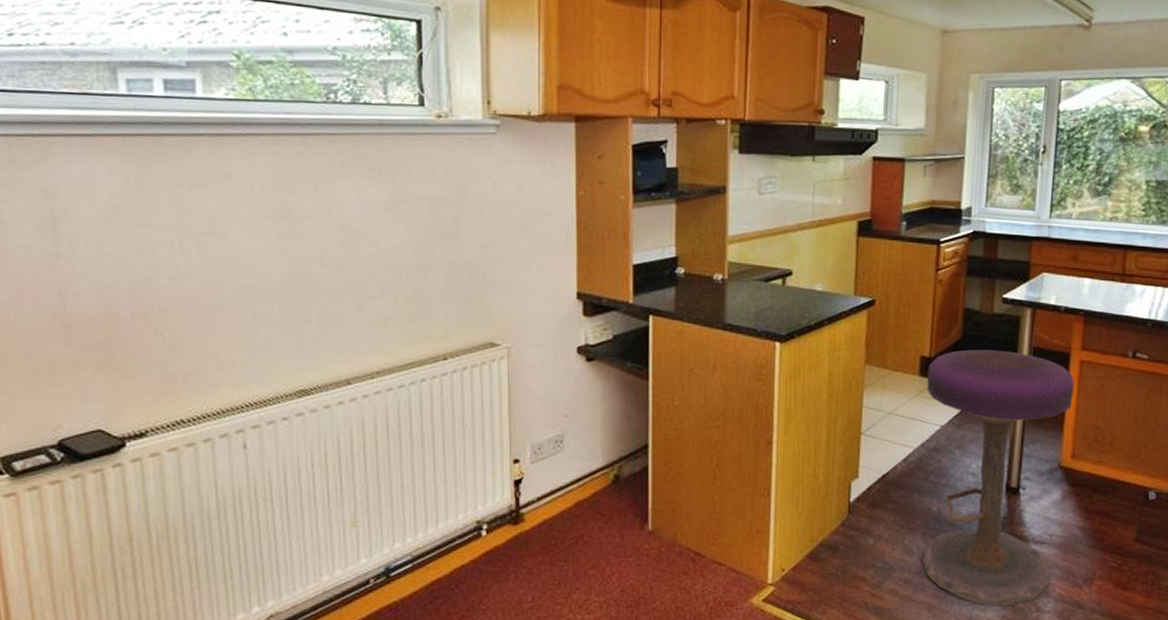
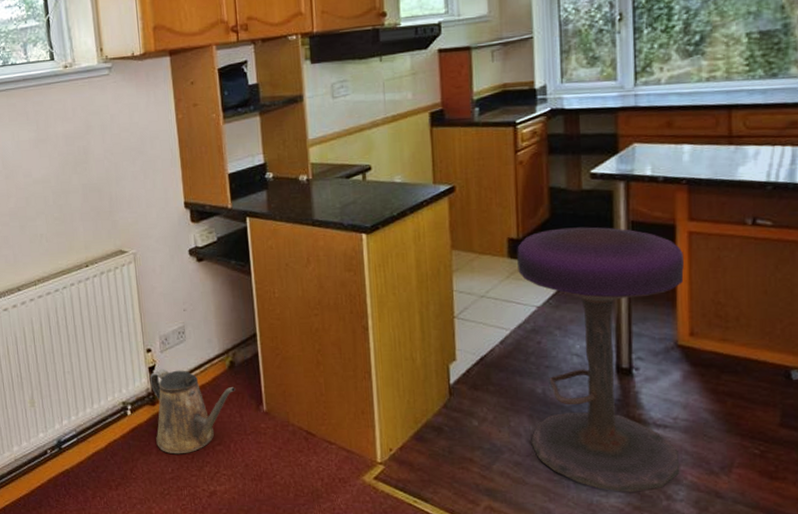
watering can: none [514,482,619,581] -> present [149,368,236,454]

